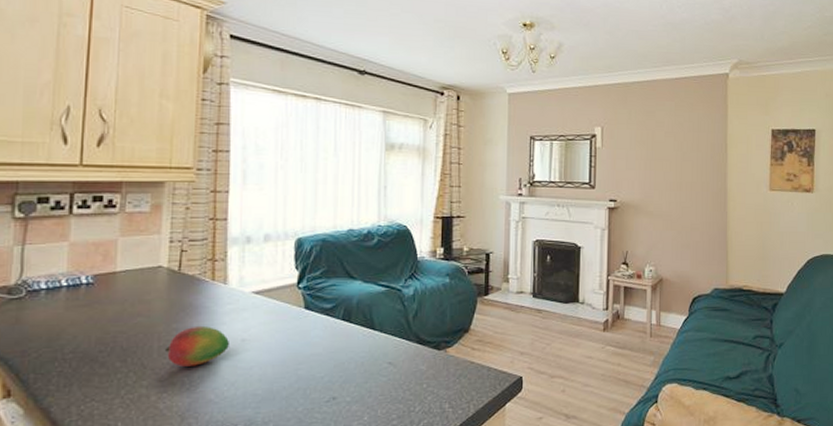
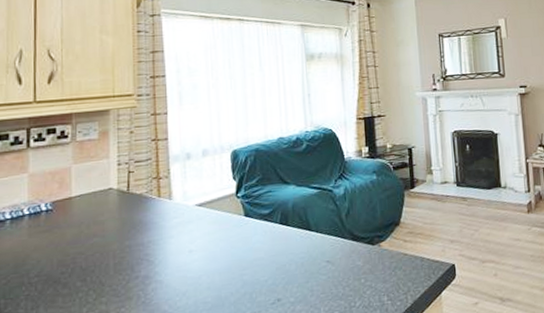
fruit: present [165,325,229,367] -> none [121,240,178,281]

